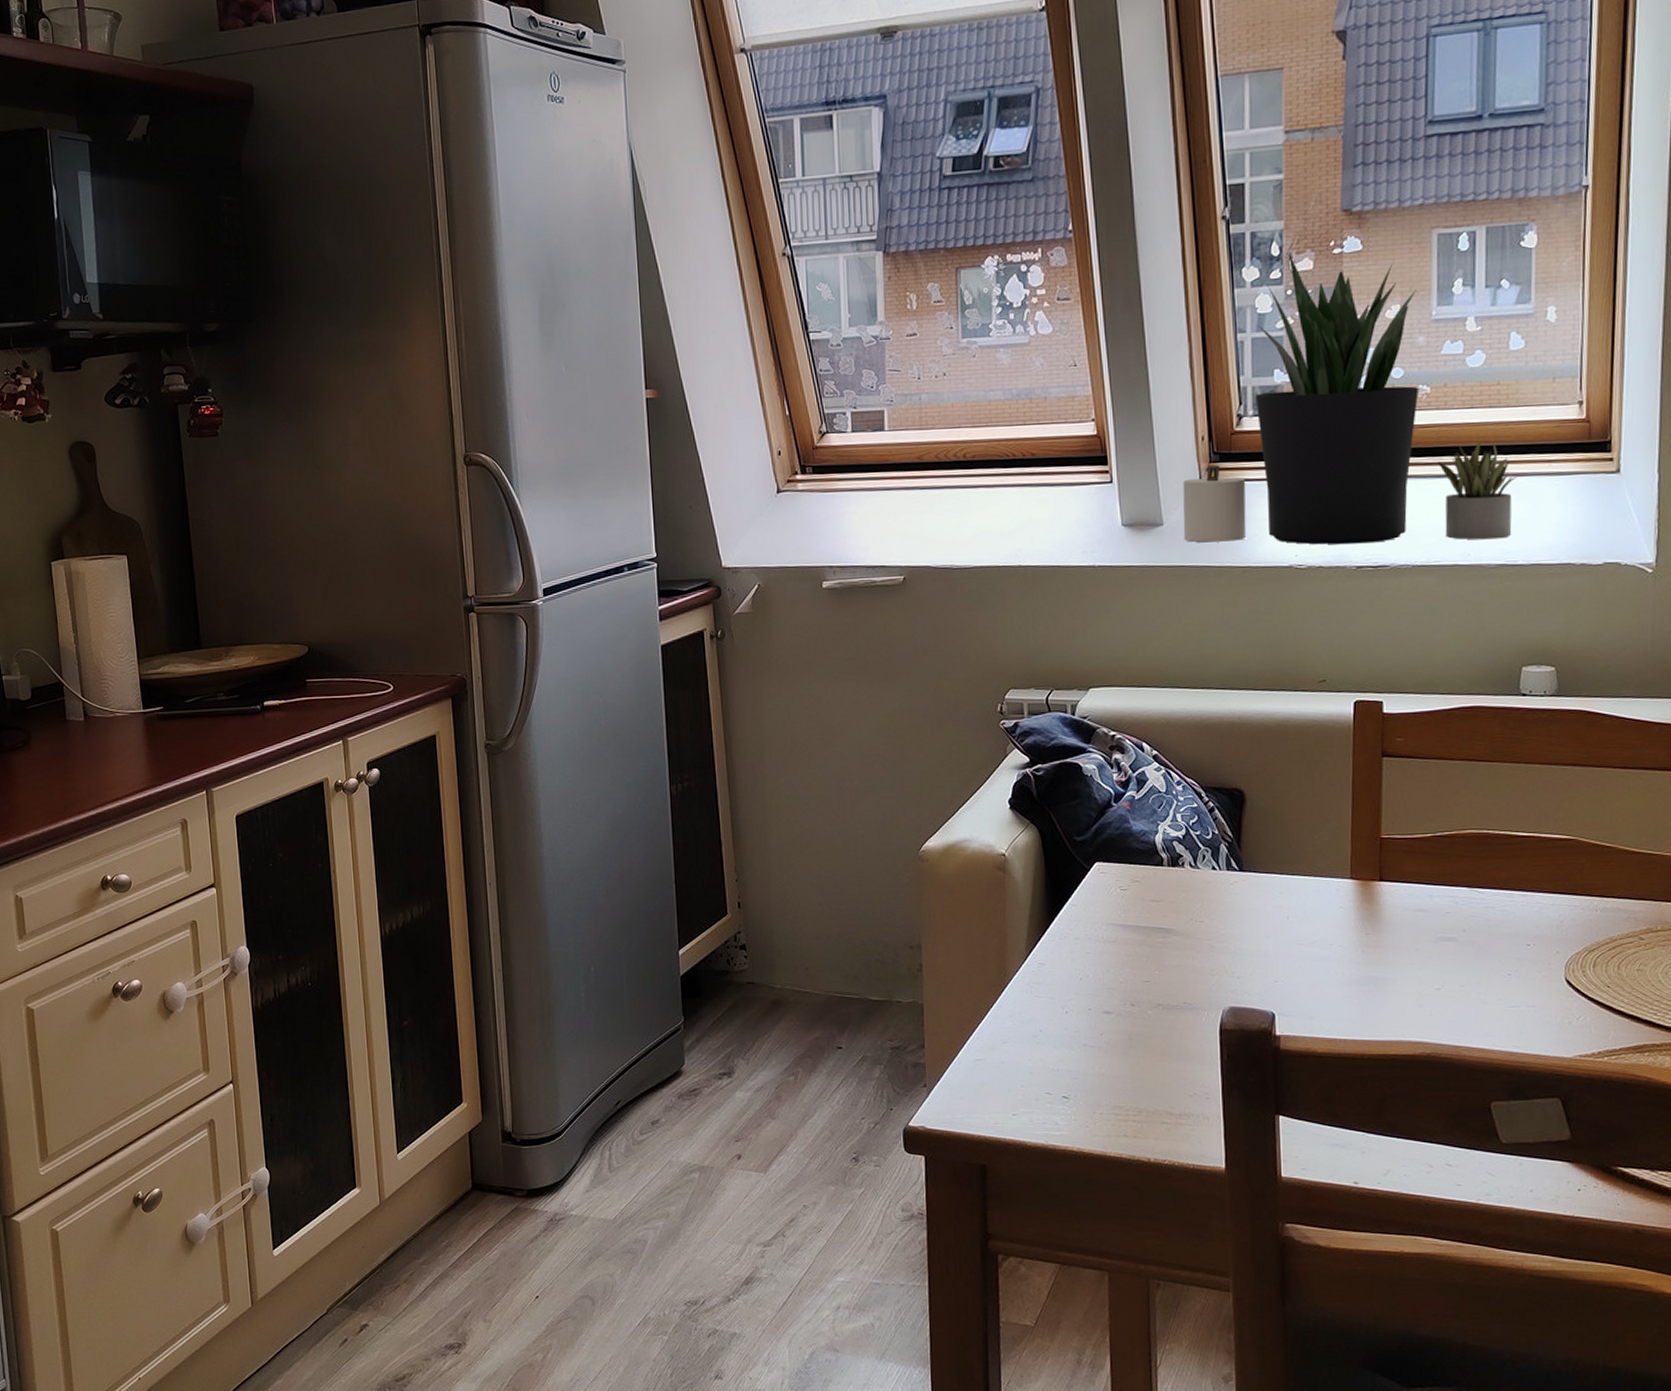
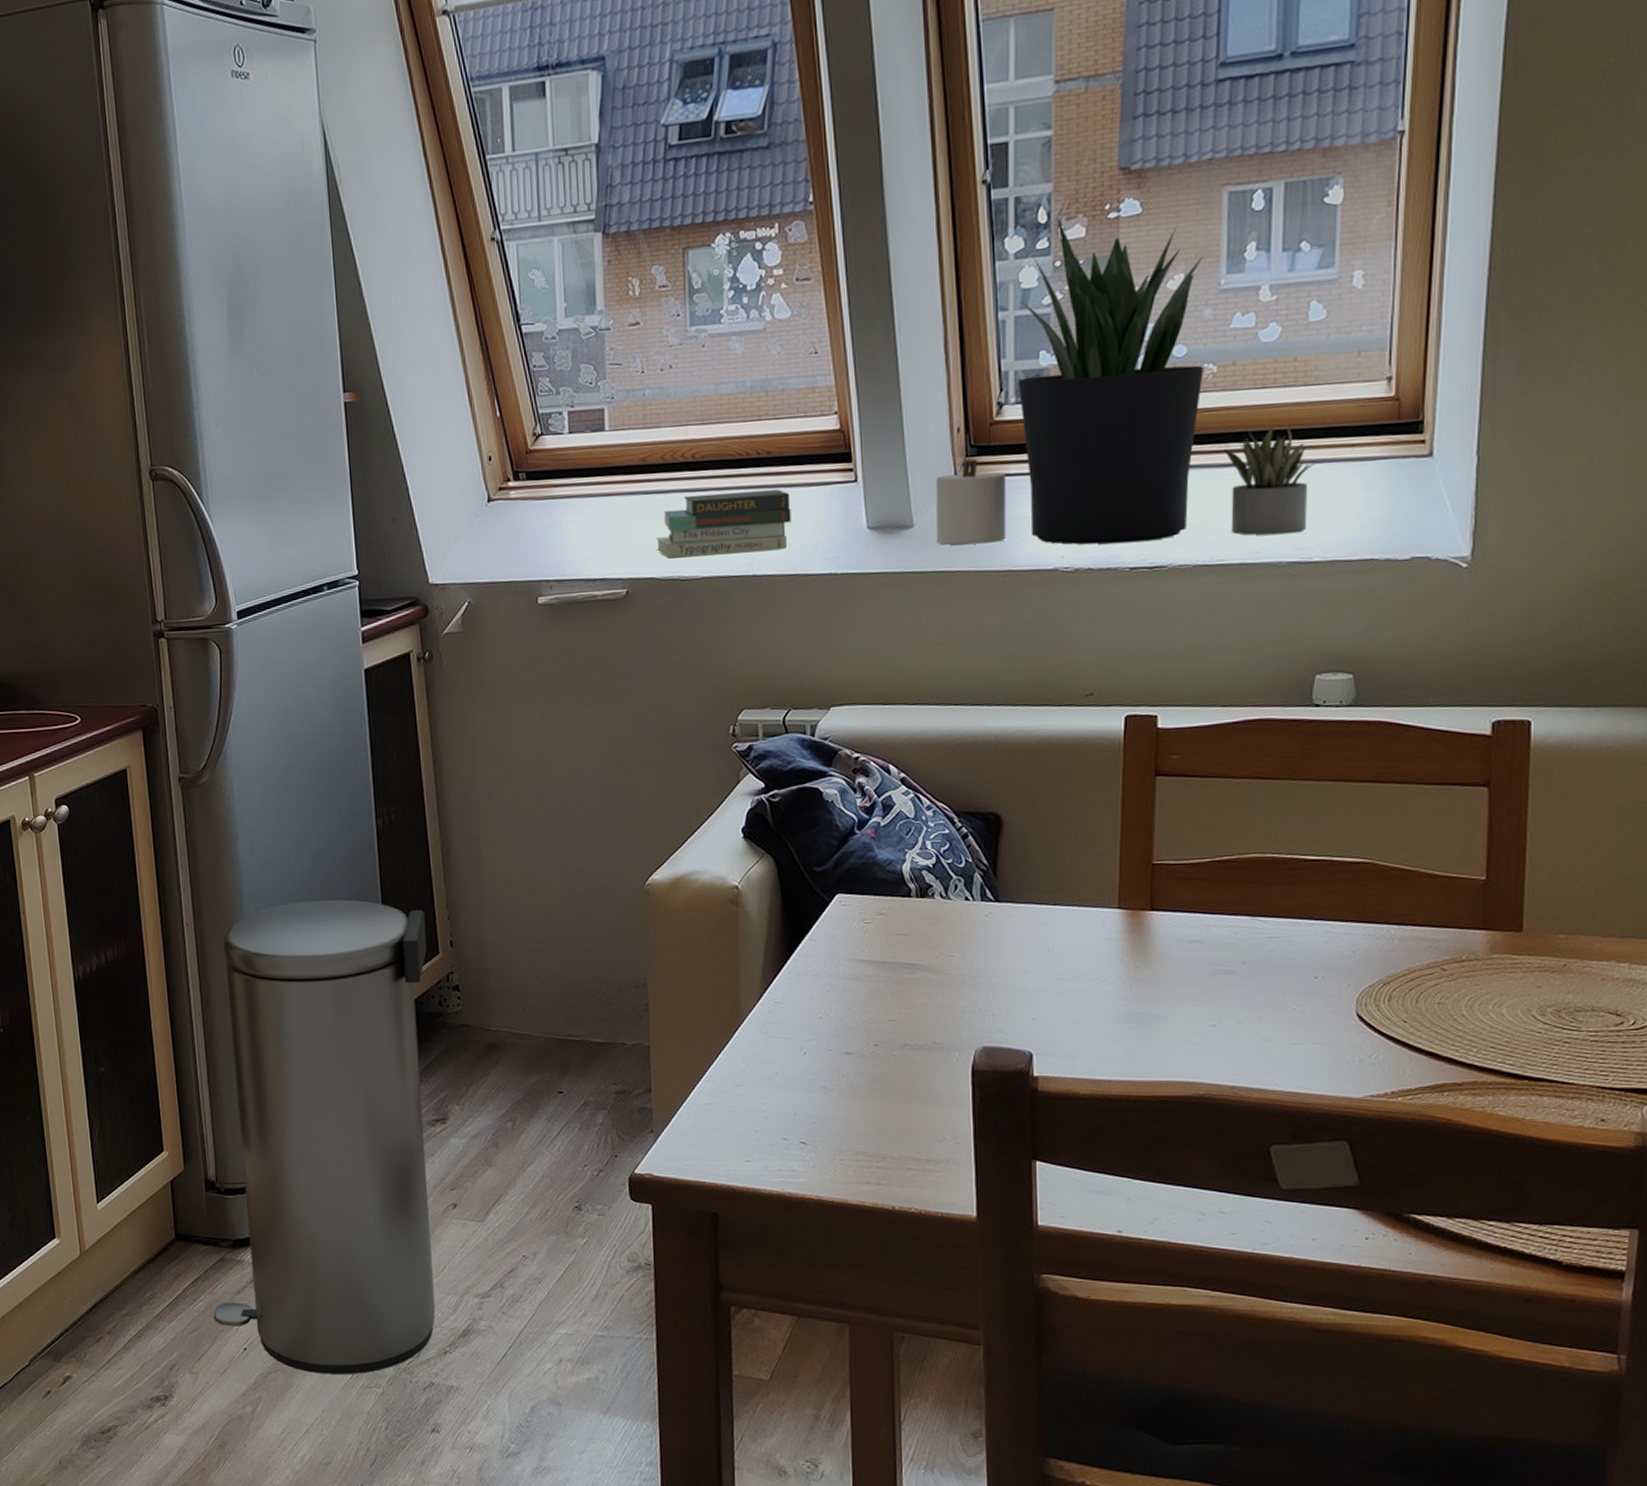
pedal bin: none [507,861,720,1322] -> present [213,899,436,1374]
books: none [930,488,1054,549] -> present [655,489,792,559]

